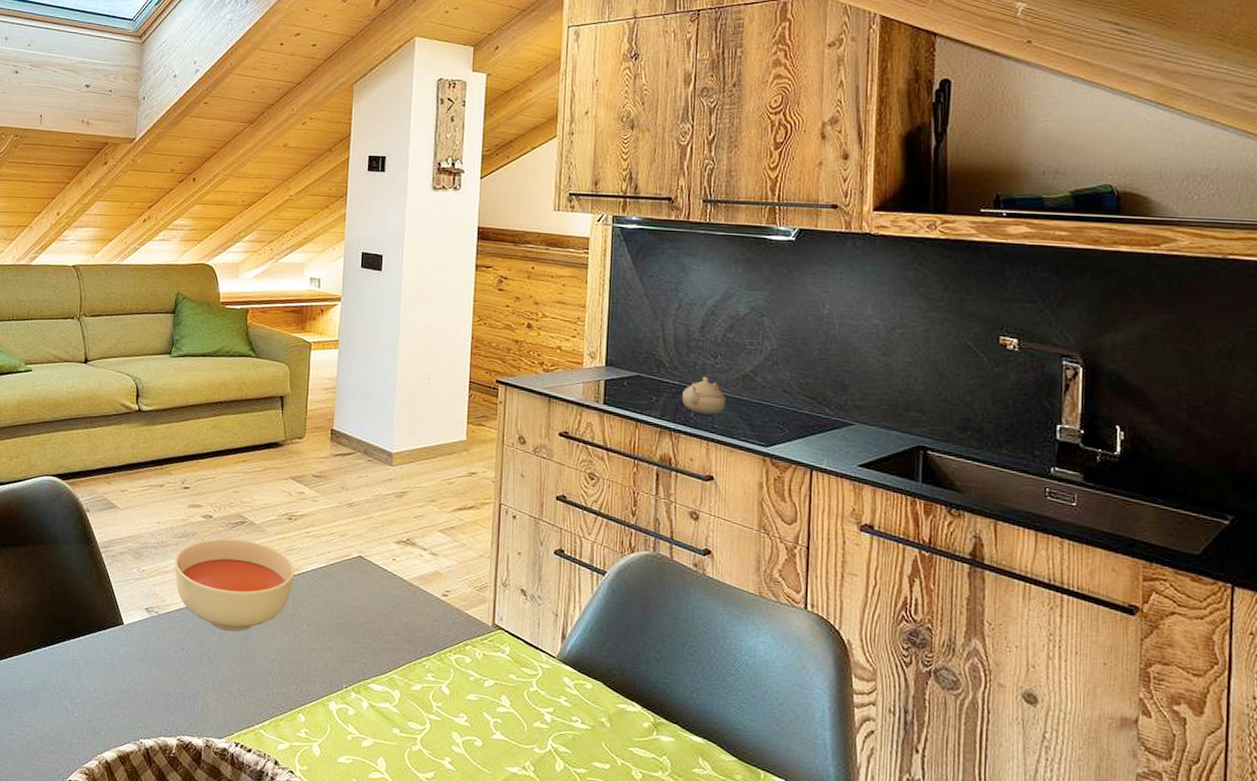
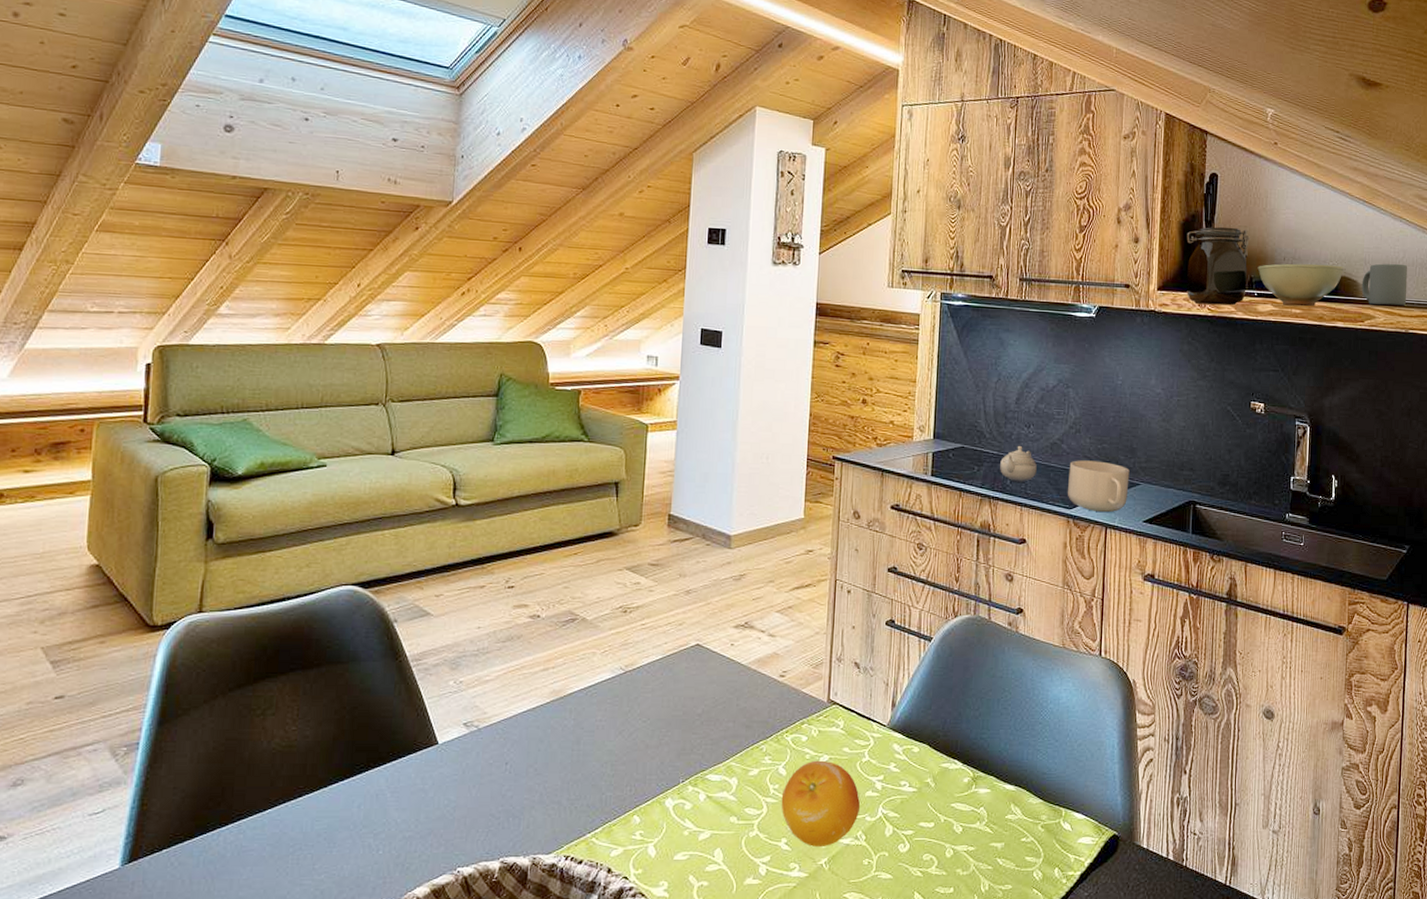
bowl: present [174,538,295,632] -> none [497,638,630,738]
fruit: none [444,683,528,772] -> present [781,760,860,847]
cup: none [762,394,840,454] -> present [1067,460,1130,513]
jar: none [910,139,995,228] -> present [1186,227,1250,306]
bowl: none [1006,178,1130,228] -> present [1257,263,1345,307]
mug: none [1155,176,1225,228] -> present [1361,263,1408,307]

